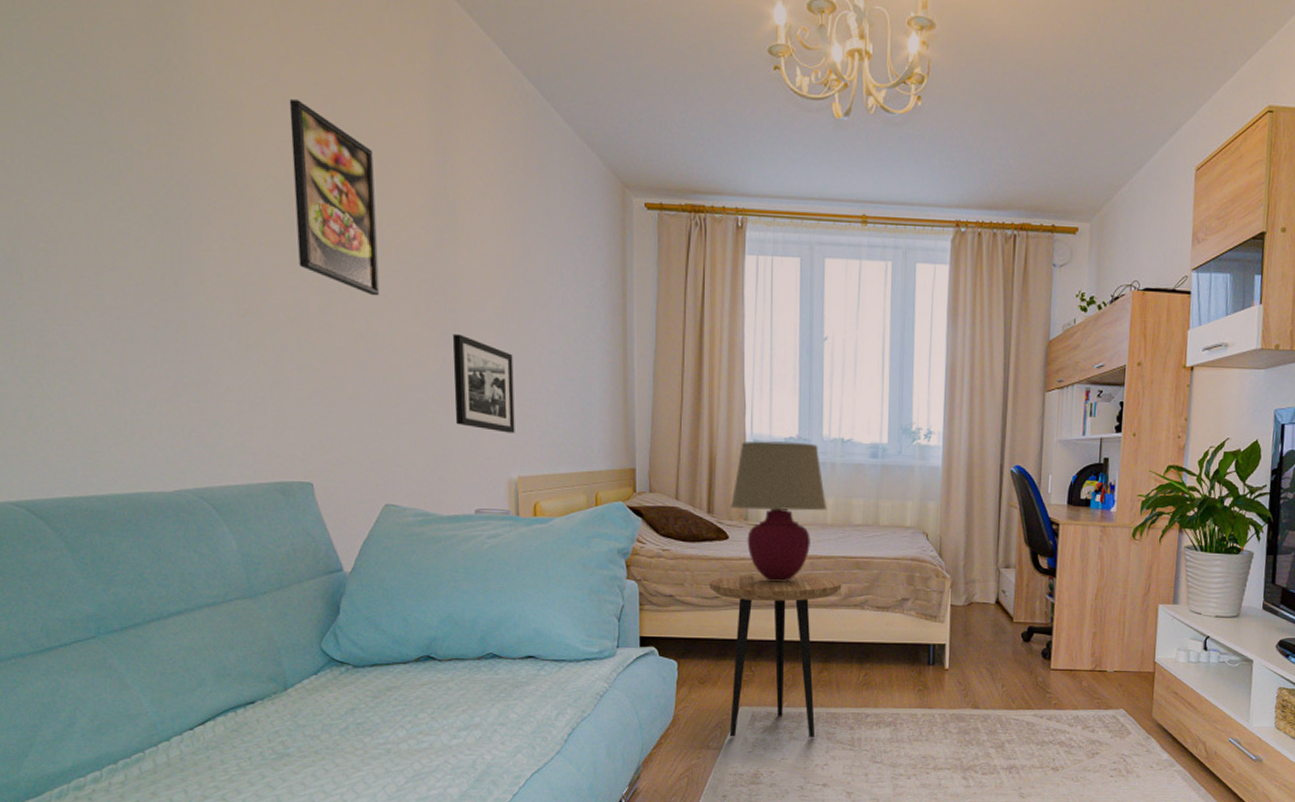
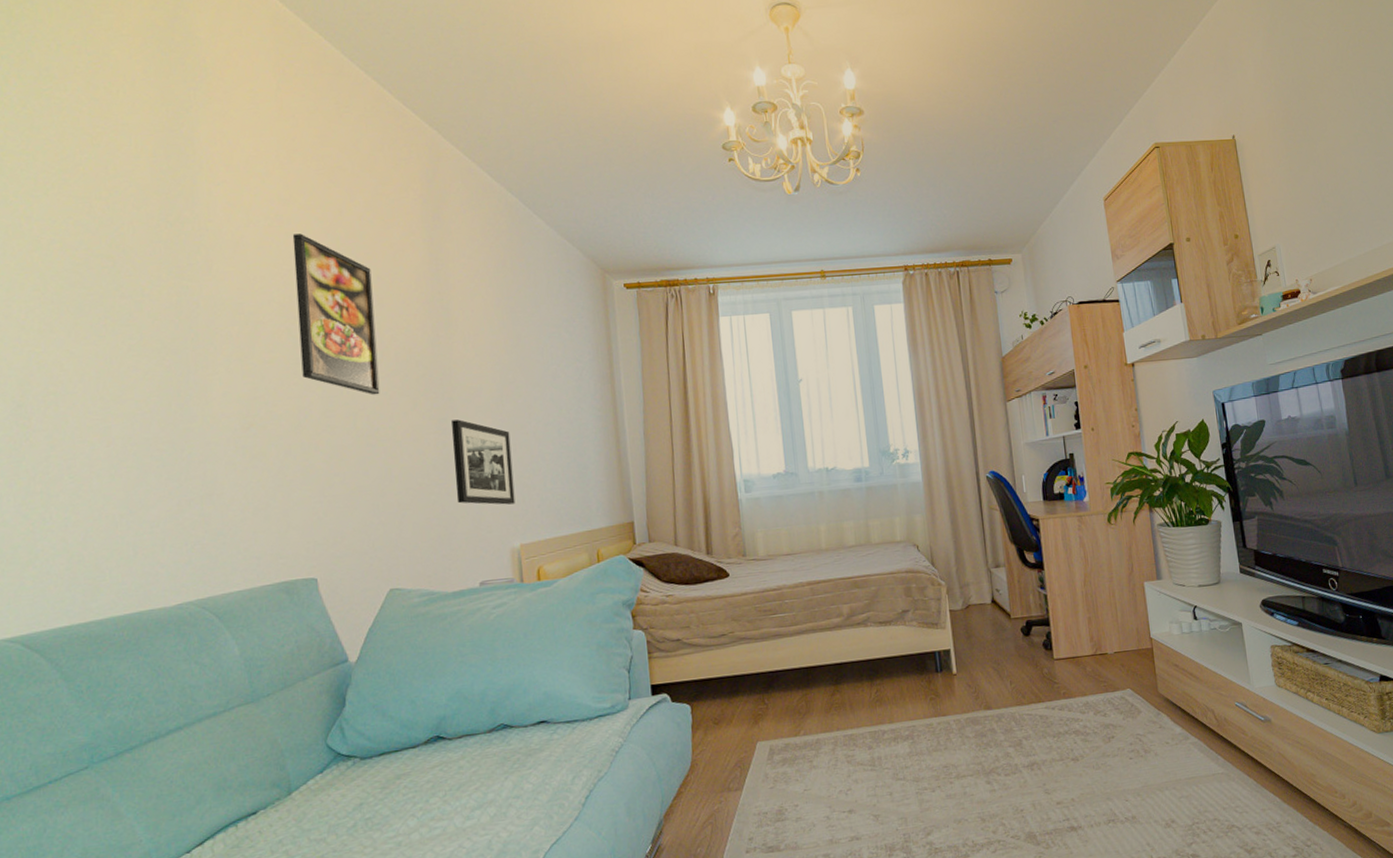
side table: present [709,574,842,737] -> none [715,600,844,775]
table lamp: present [731,441,828,582] -> none [728,476,821,612]

